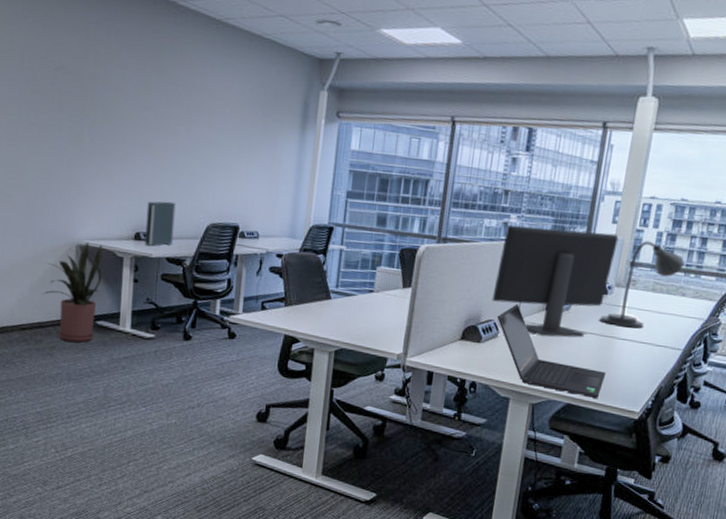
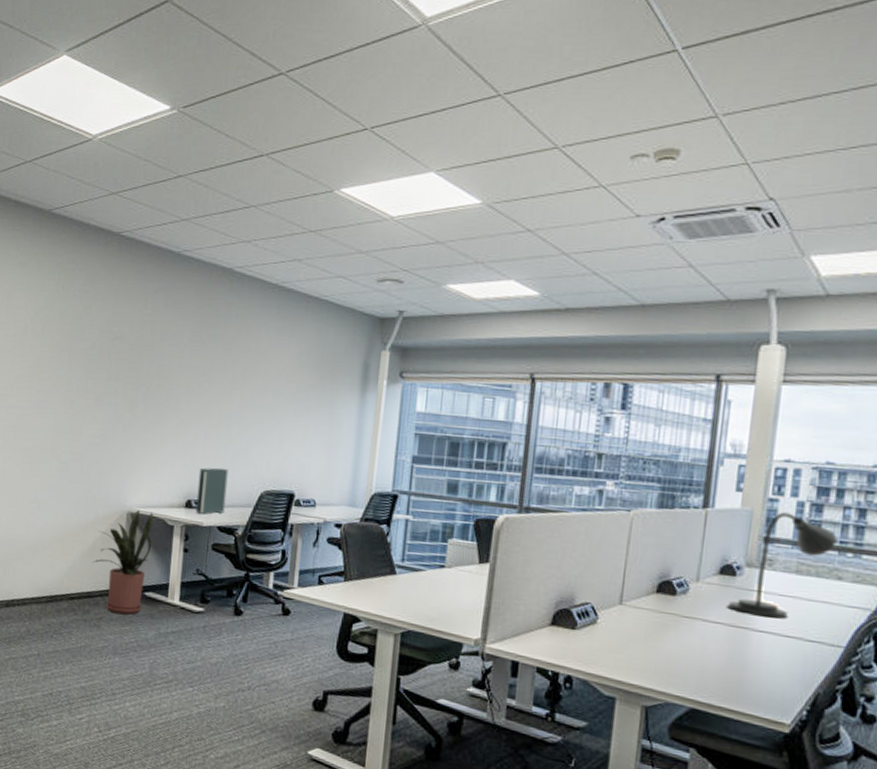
computer monitor: present [492,224,619,338] -> none [587,492,746,628]
laptop: present [497,304,607,398] -> none [595,584,742,703]

